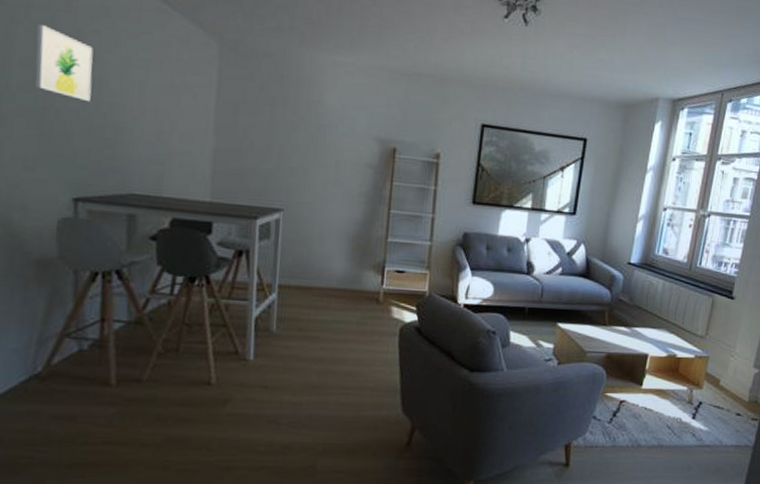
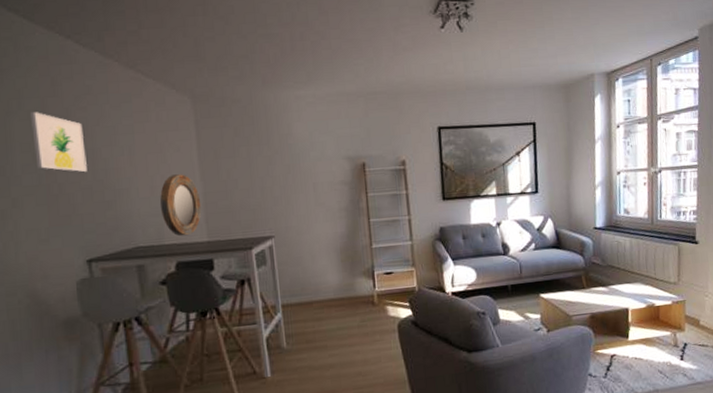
home mirror: none [164,122,210,192] -> present [160,174,202,237]

